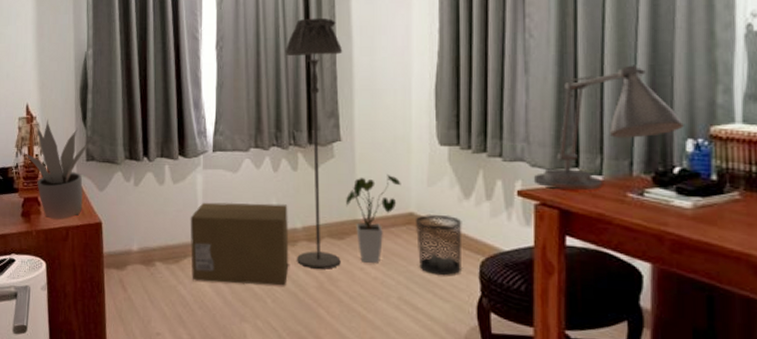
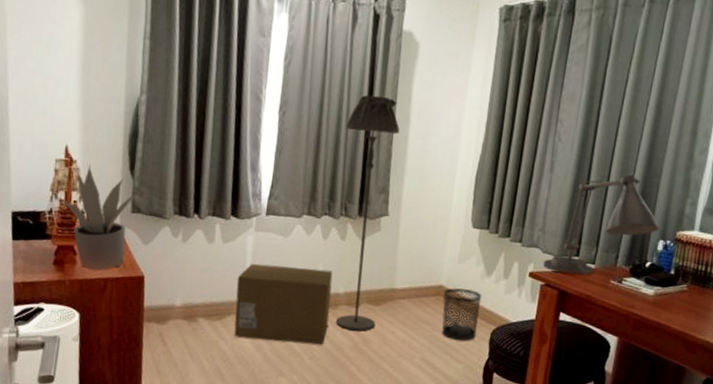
house plant: present [346,173,401,263] -> none [386,249,436,328]

